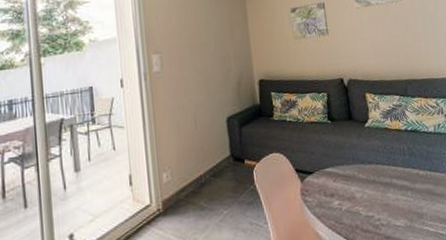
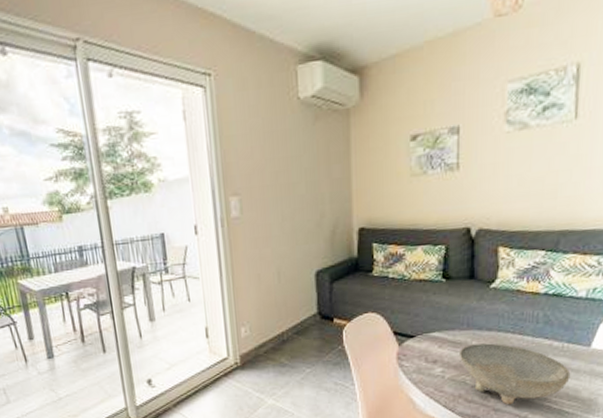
bowl: none [350,175,438,232] -> present [460,343,571,405]

